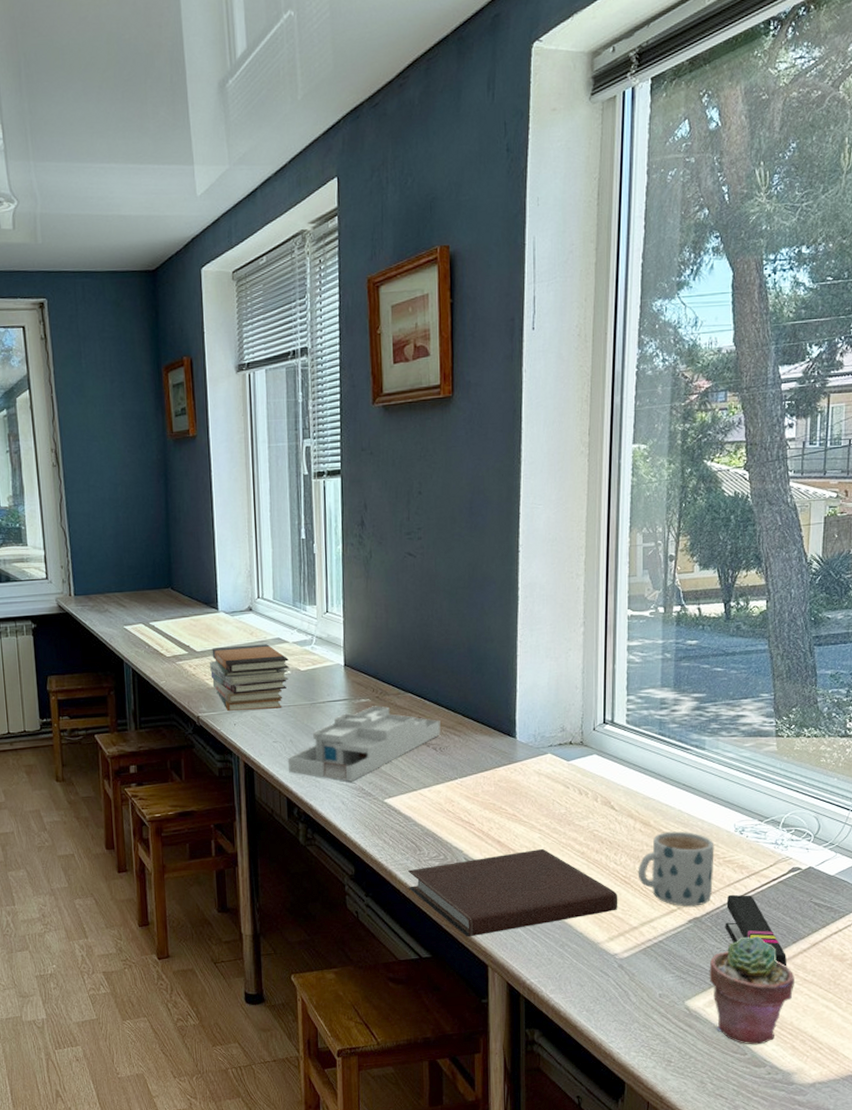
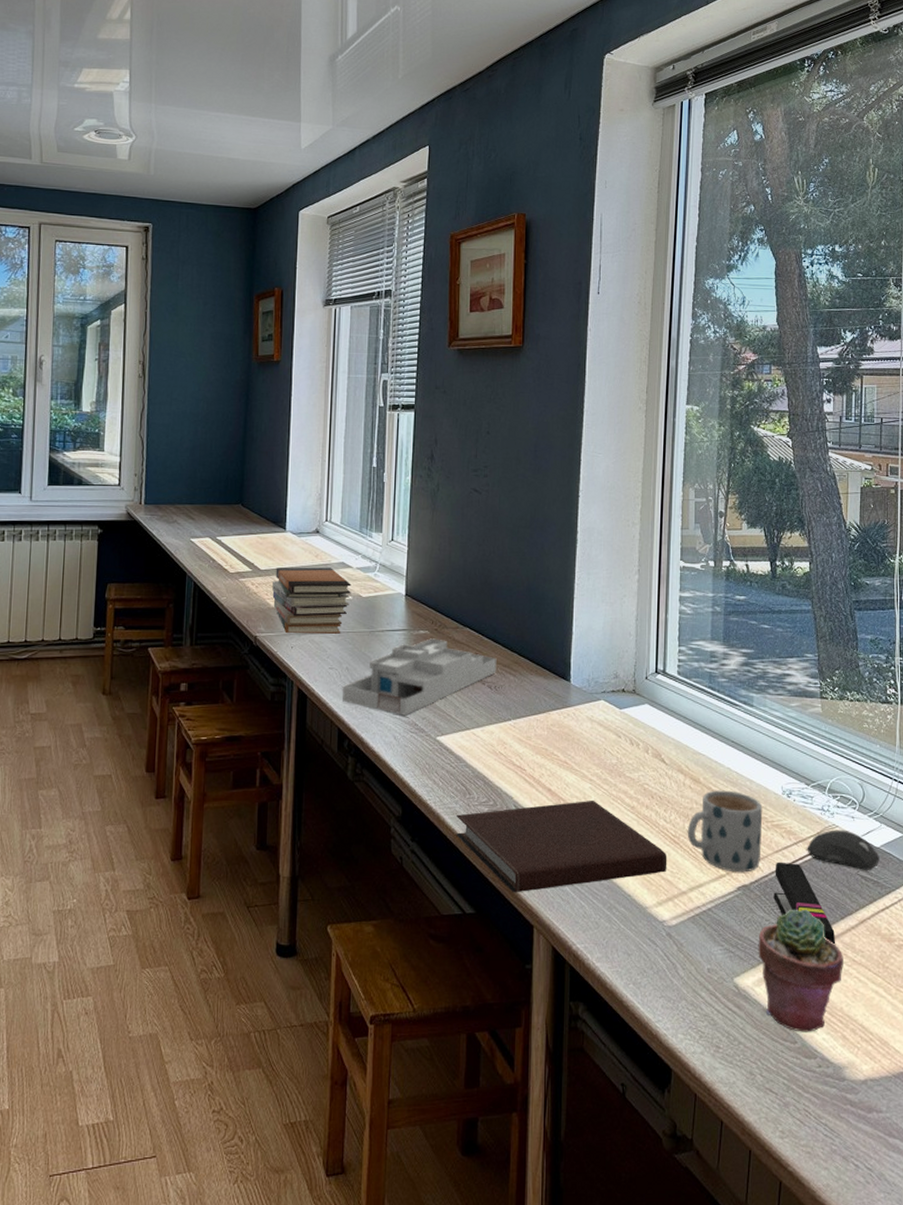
computer mouse: none [759,861,834,897] -> present [807,829,880,870]

